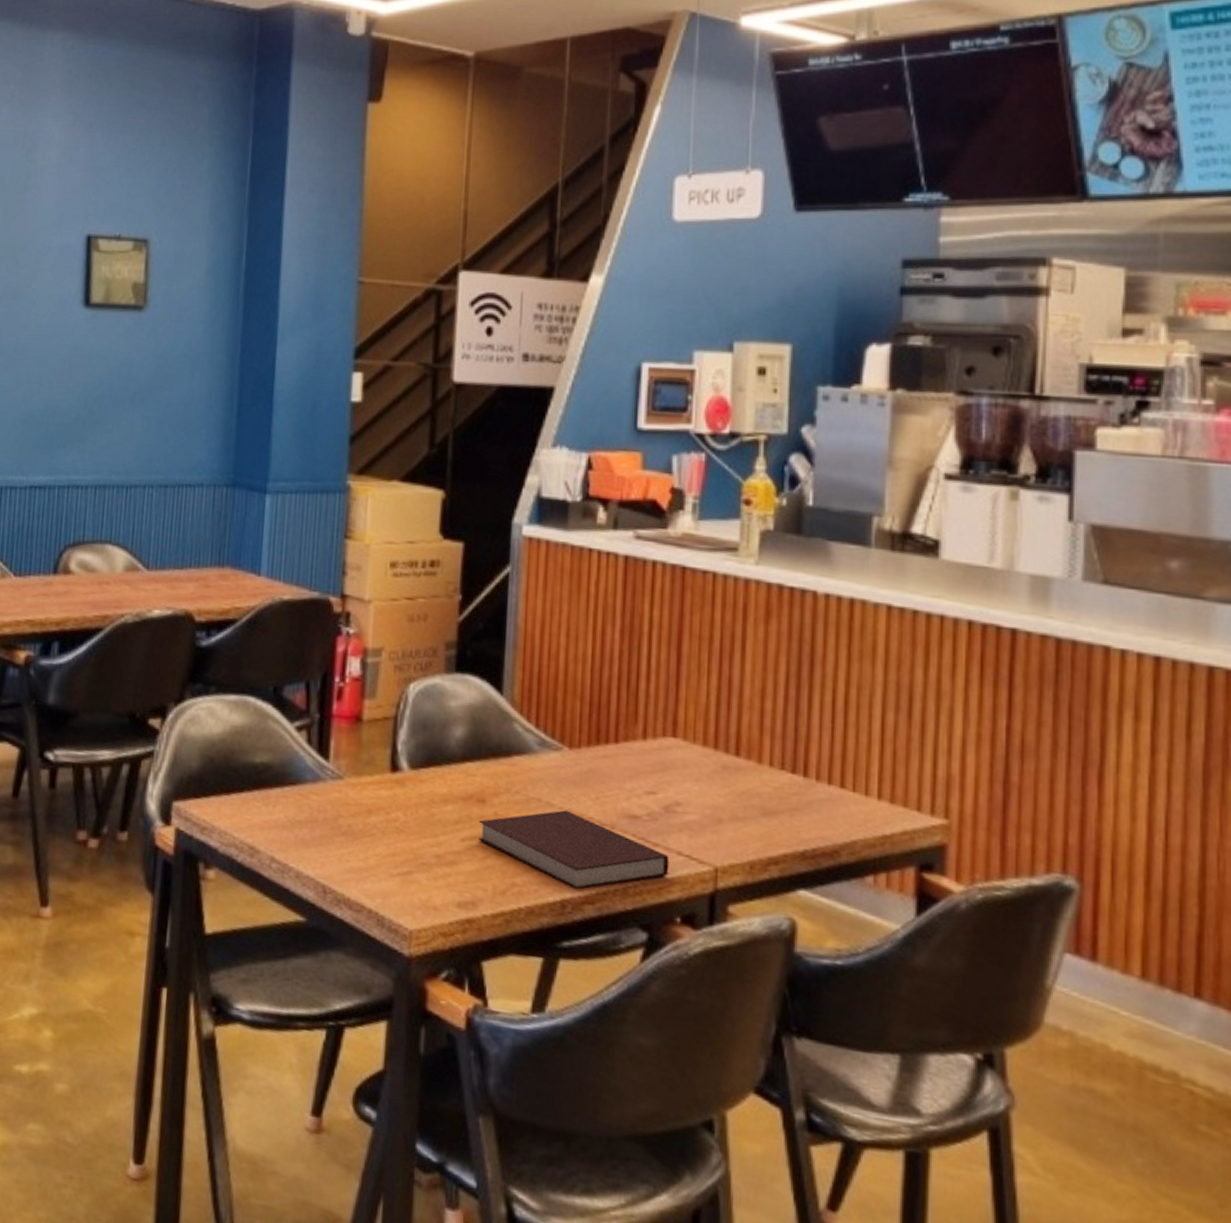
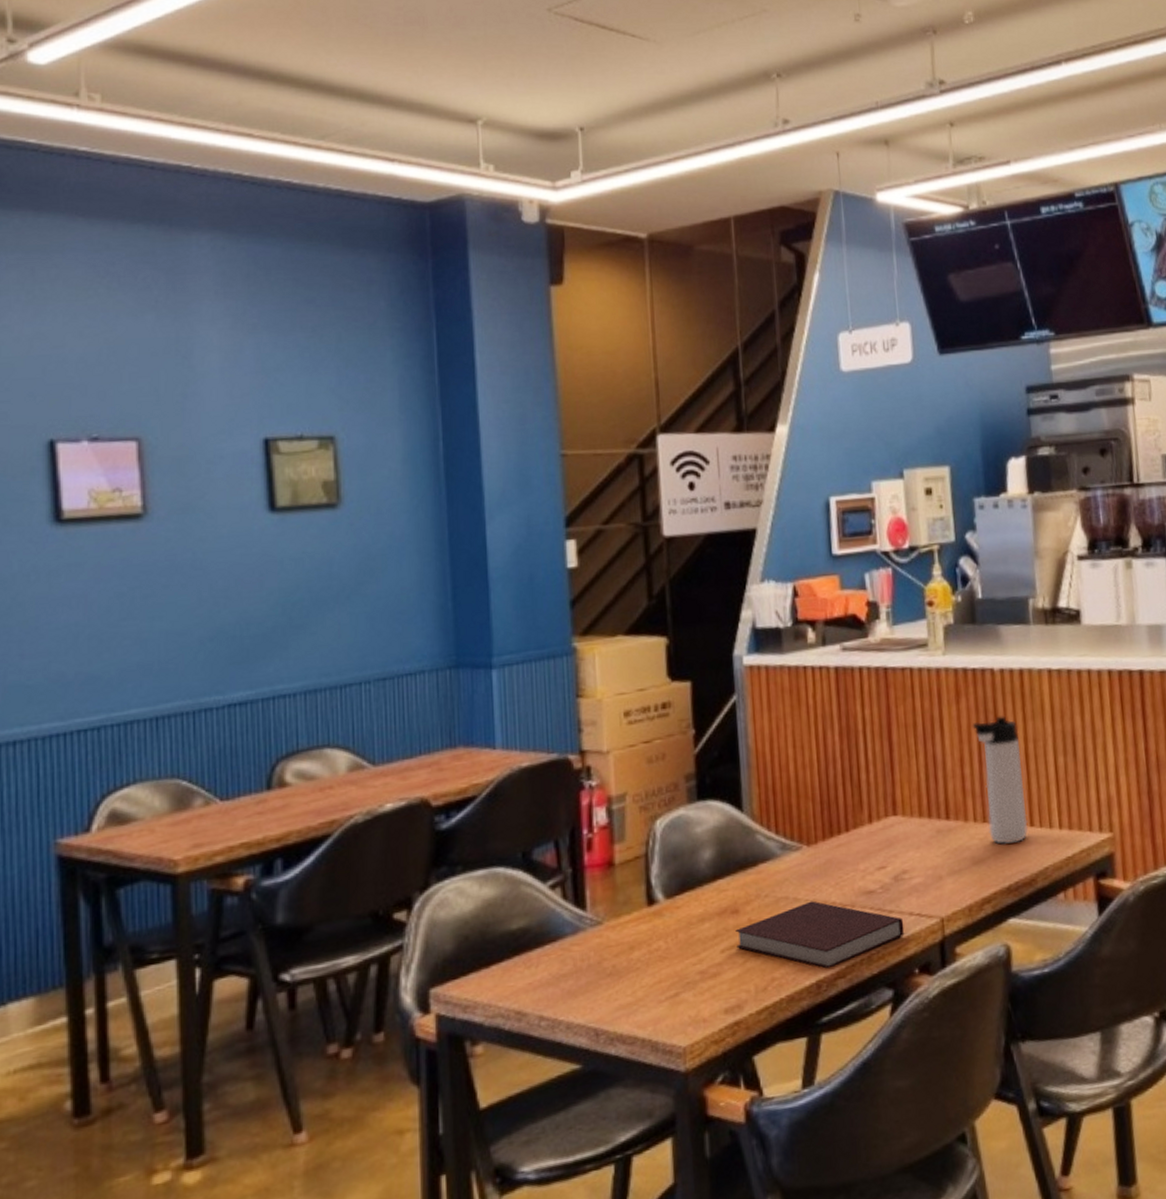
thermos bottle: none [781,649,840,803] -> present [972,716,1028,844]

